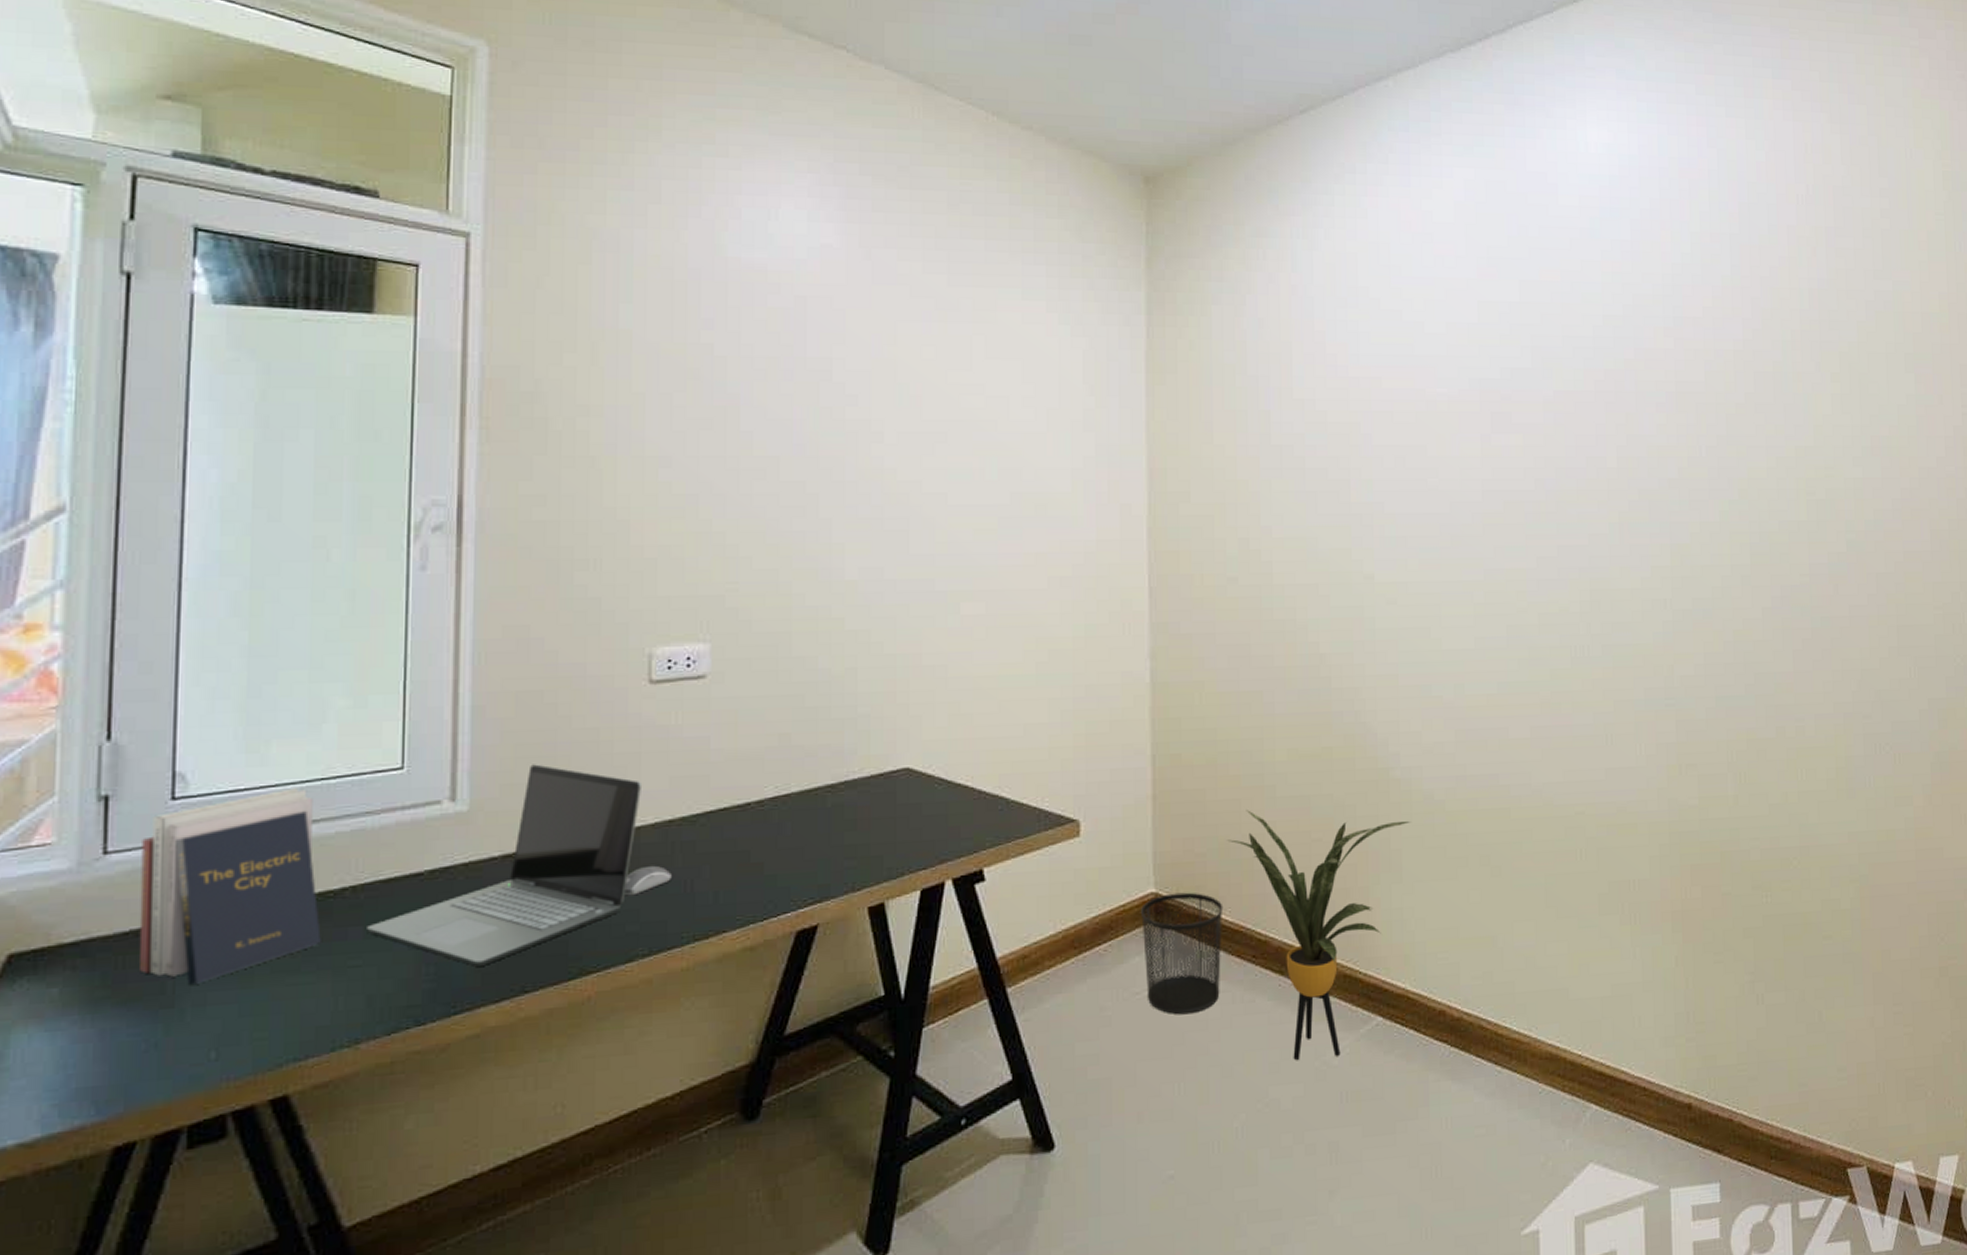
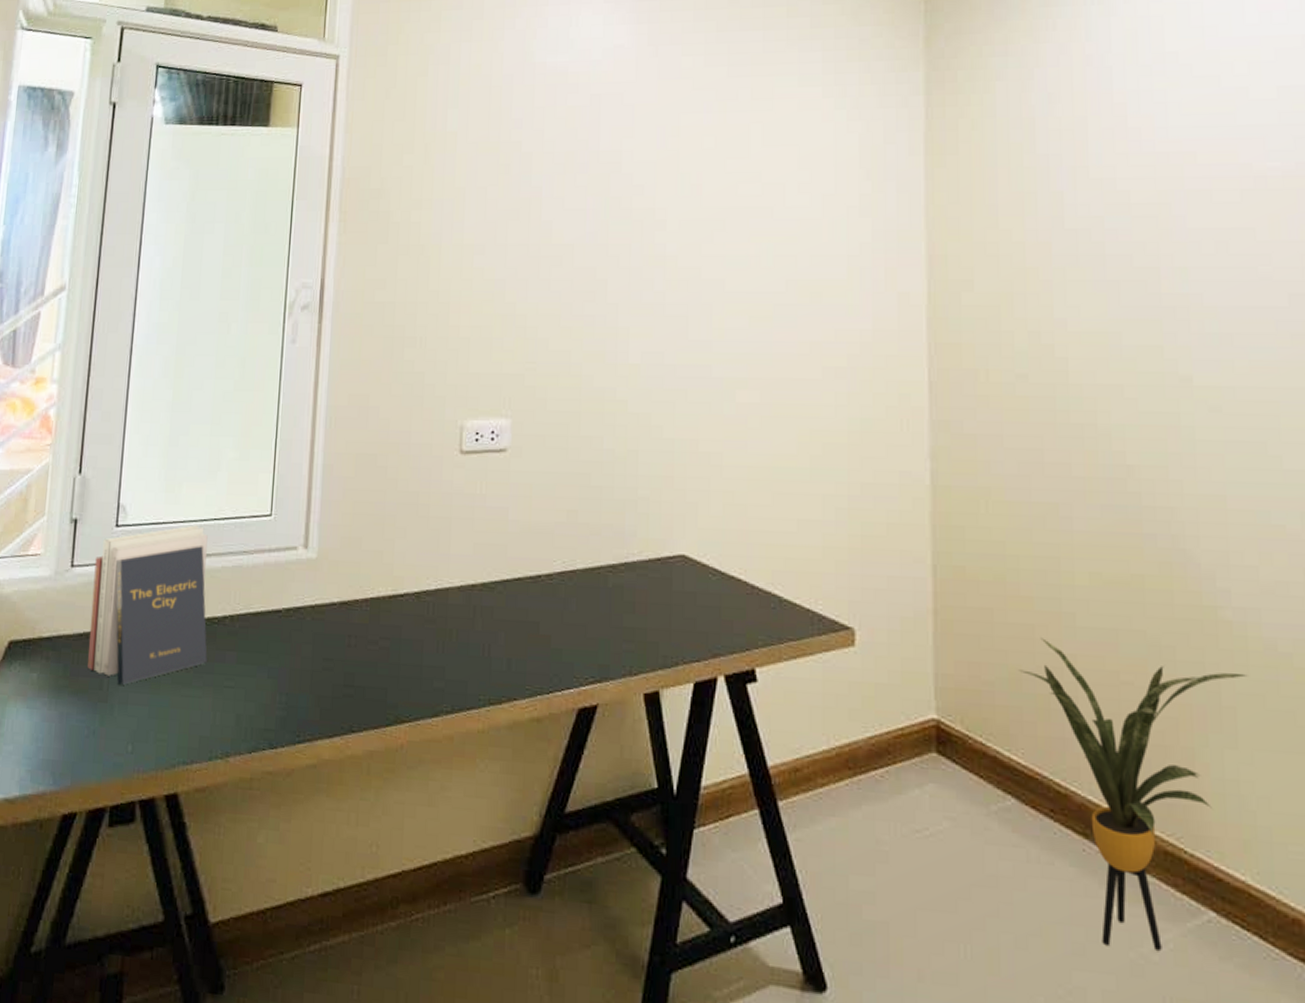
laptop: present [367,764,641,966] -> none [239,521,451,702]
computer mouse: present [624,865,671,896] -> none [433,626,473,653]
waste bin: present [1141,892,1224,1015] -> none [921,722,1015,866]

